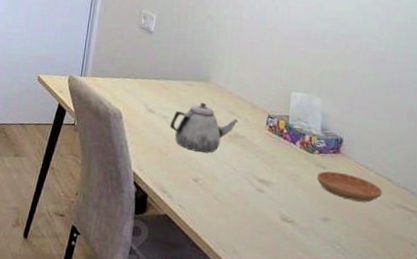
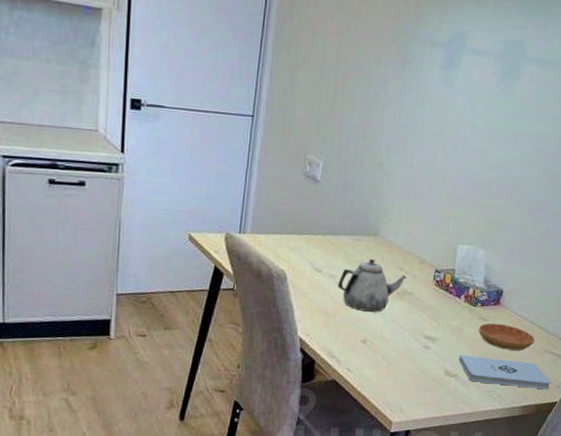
notepad: none [296,201,405,247] -> present [458,355,551,390]

